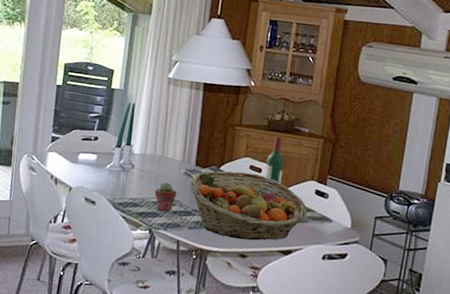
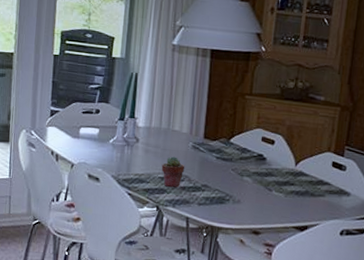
fruit basket: present [190,171,308,241] -> none [198,143,324,217]
wine bottle: present [265,136,284,184] -> none [278,105,298,156]

